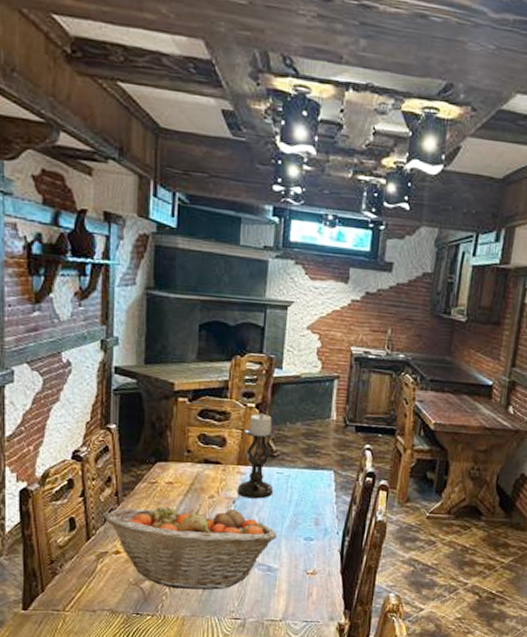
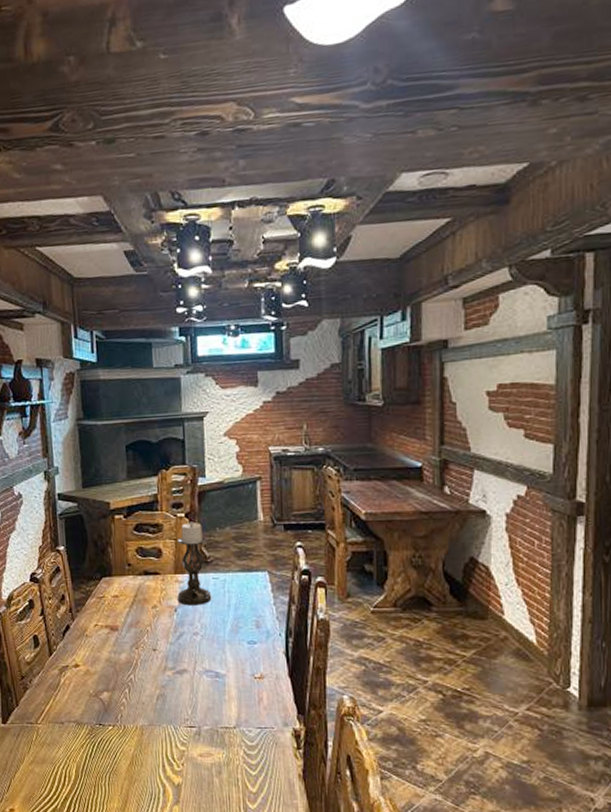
fruit basket: present [104,504,277,590] -> none [62,614,220,698]

